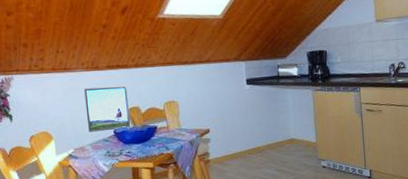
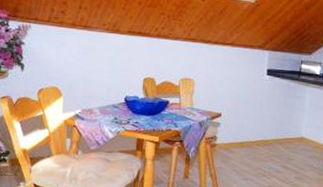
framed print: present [84,85,131,132] -> none [99,50,145,98]

